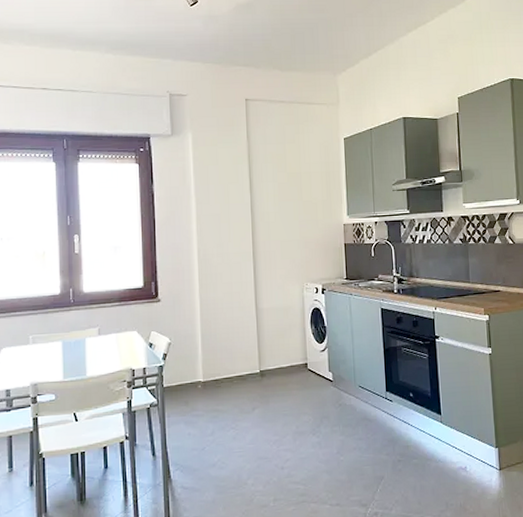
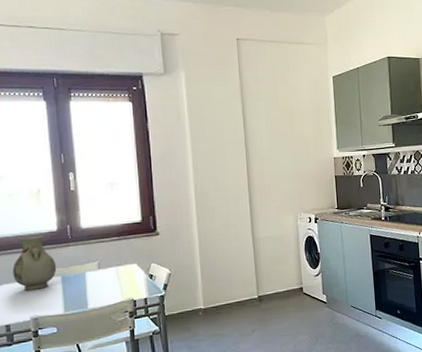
vase: none [15,299,58,355] -> present [12,236,57,291]

